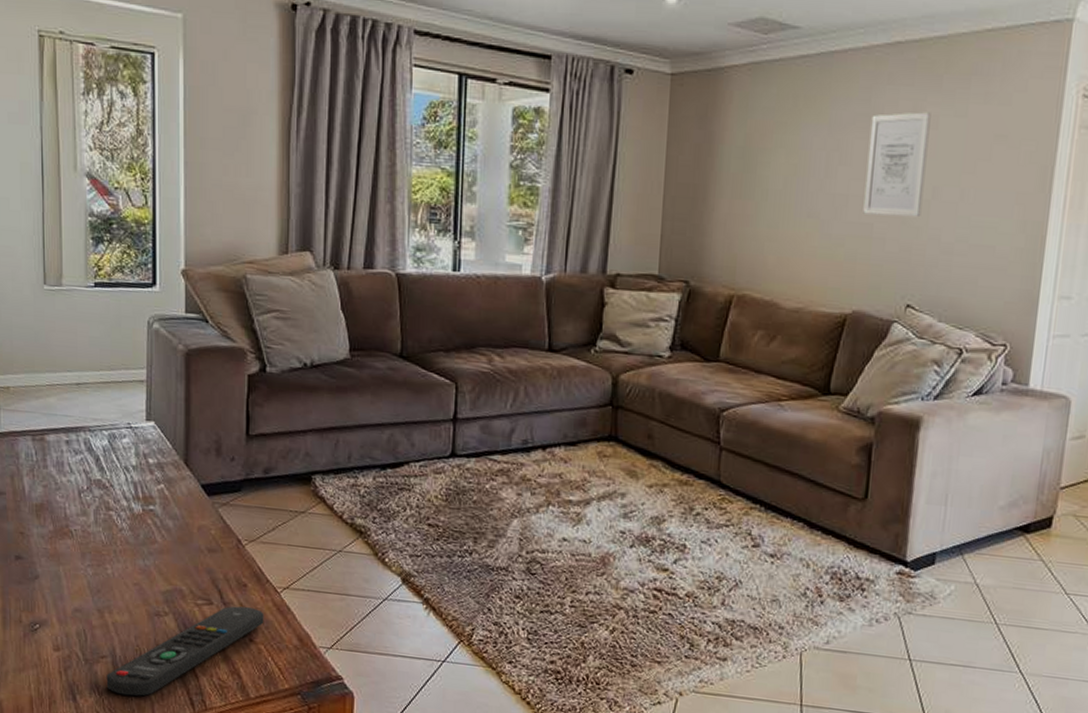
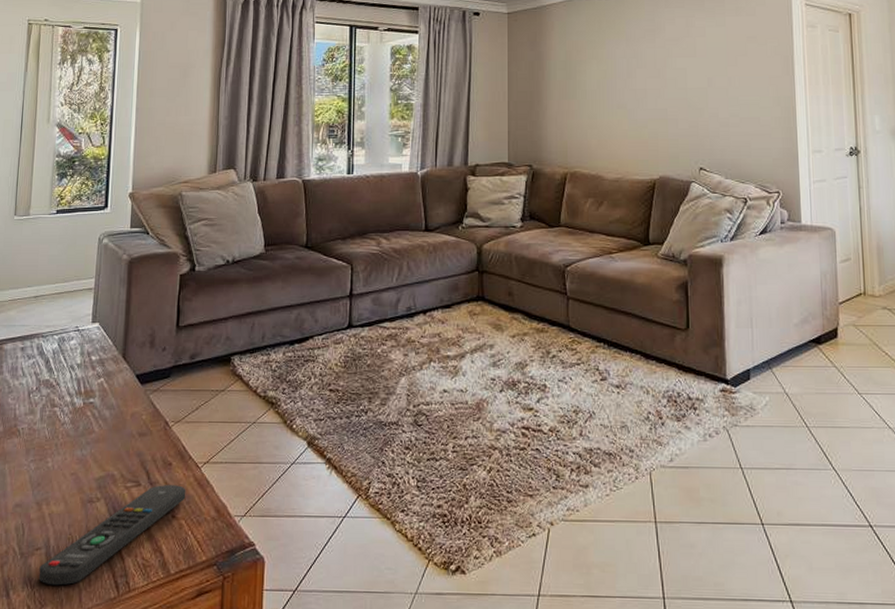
wall art: present [863,112,931,217] -> none [657,25,702,102]

